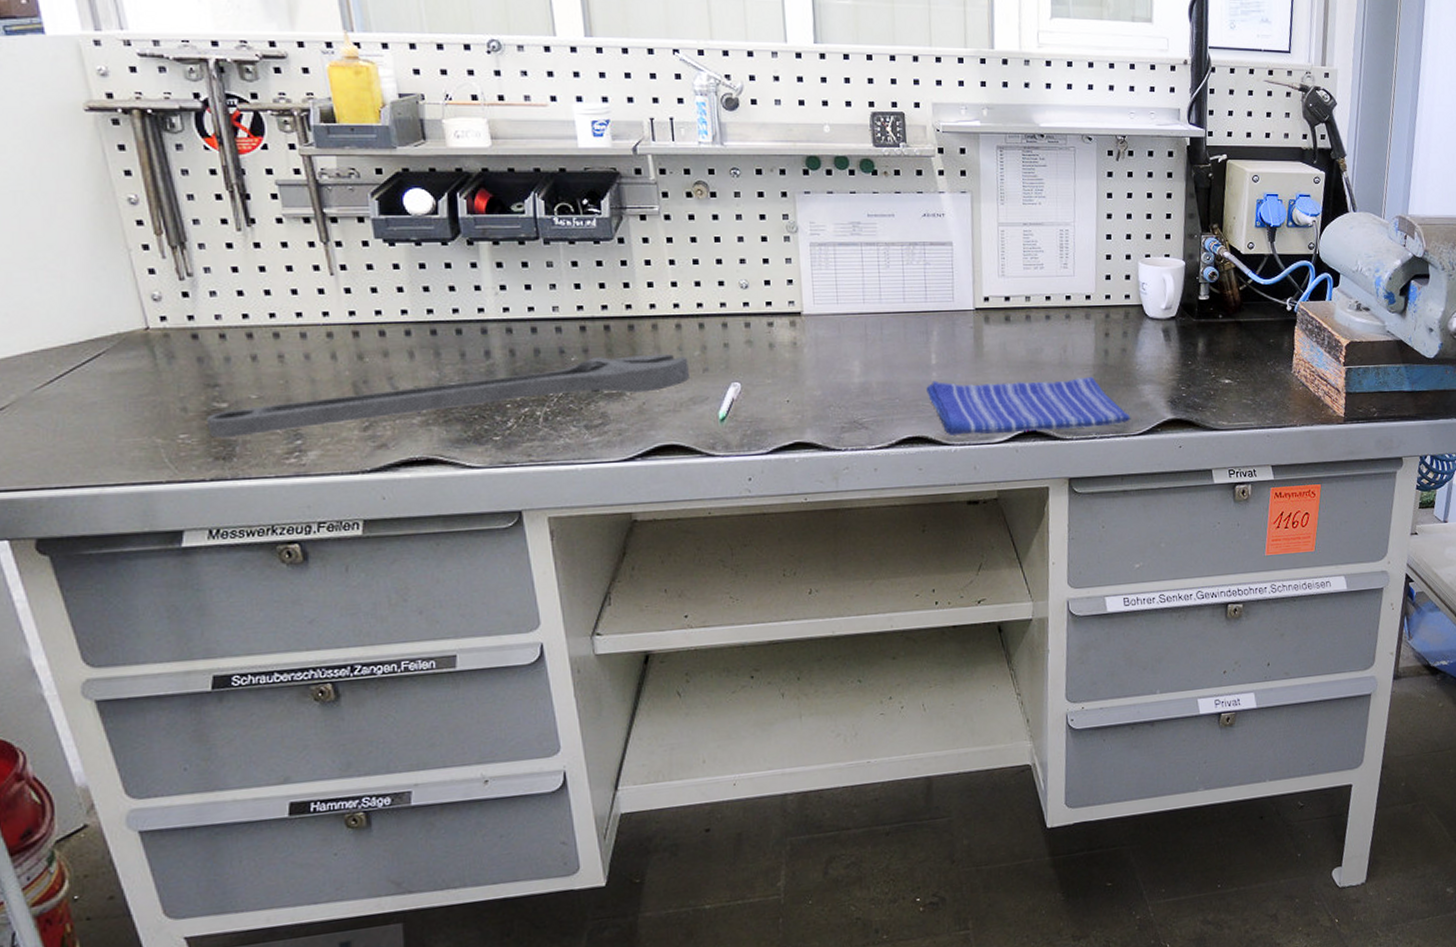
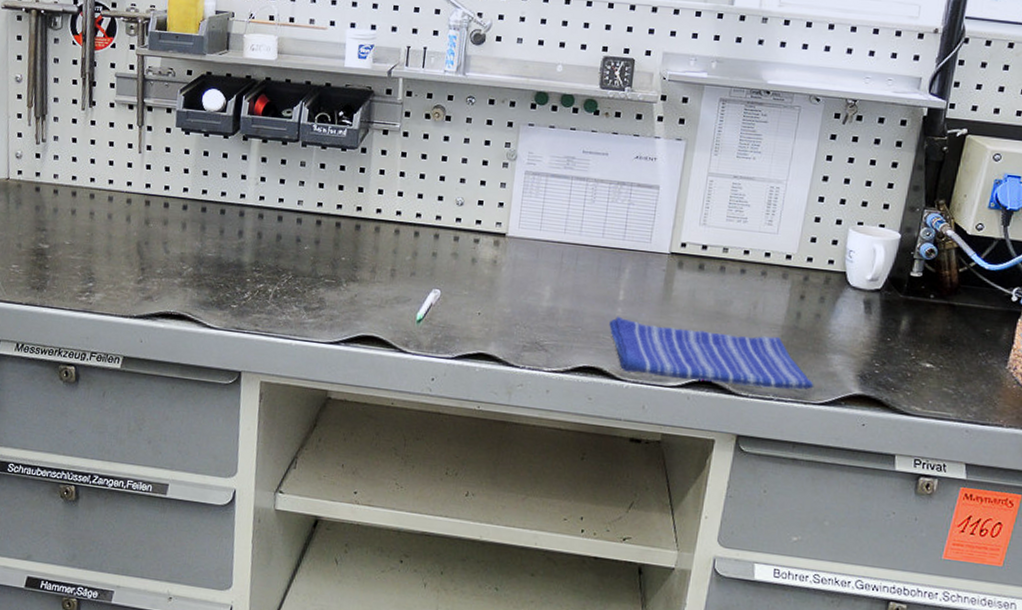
adjustable wrench: present [205,353,691,438] -> none [31,248,400,287]

